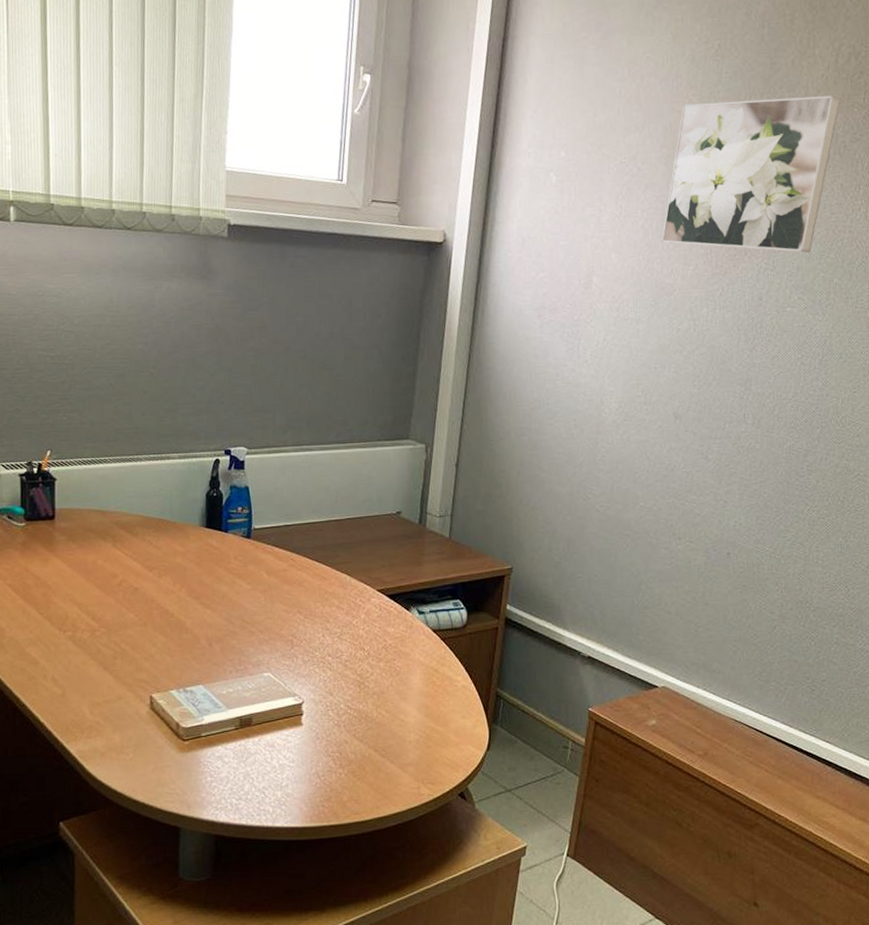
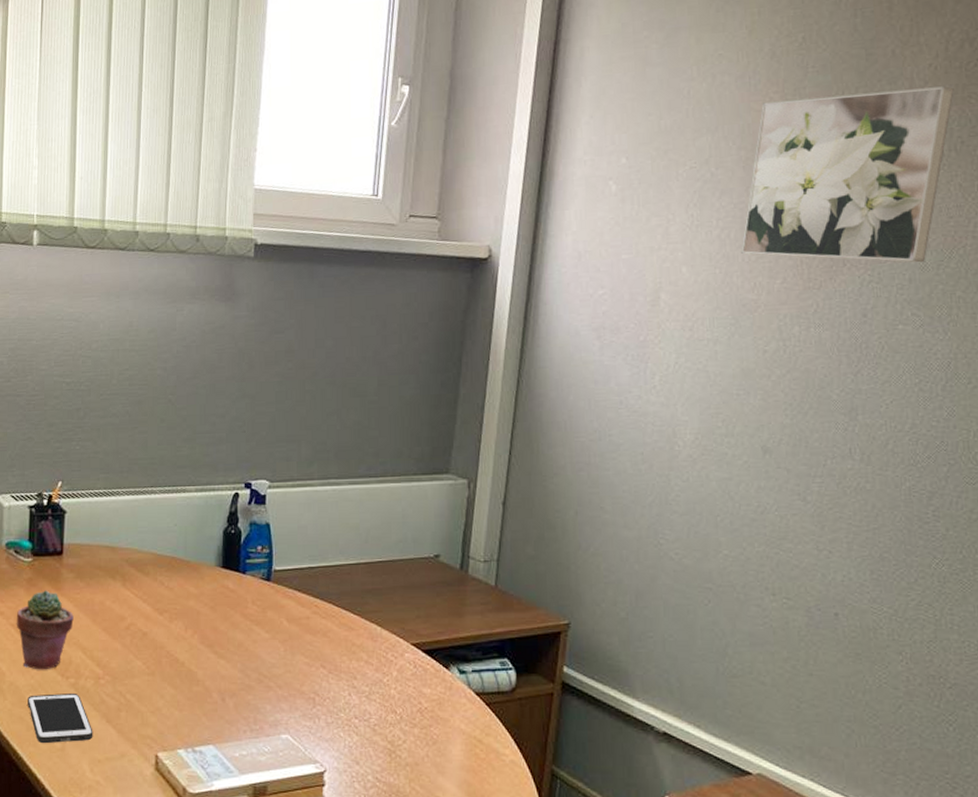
potted succulent: none [12,552,68,625] -> present [16,590,74,670]
cell phone: none [28,644,92,691] -> present [28,692,93,744]

